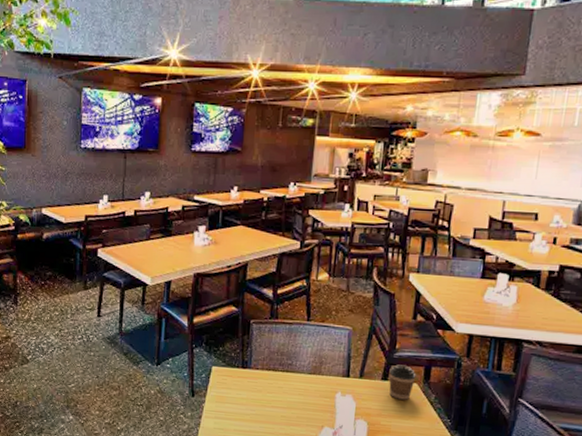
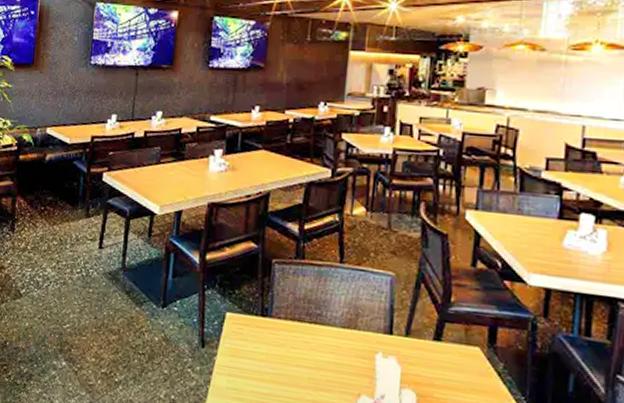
coffee cup: present [388,364,417,400] -> none [442,321,478,368]

